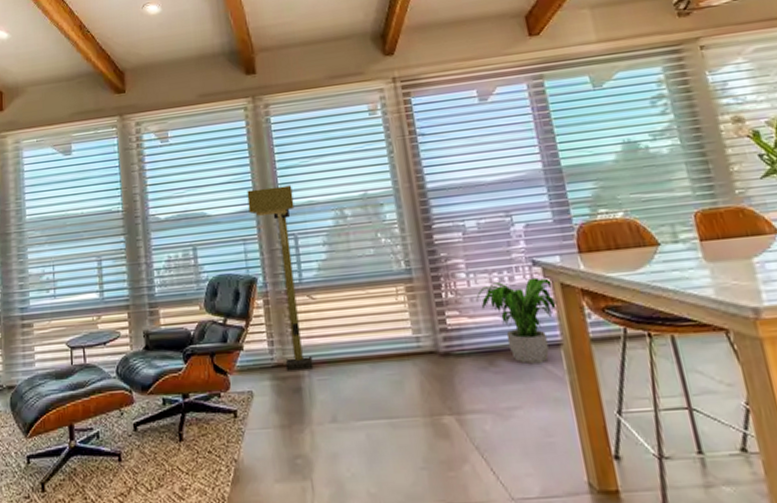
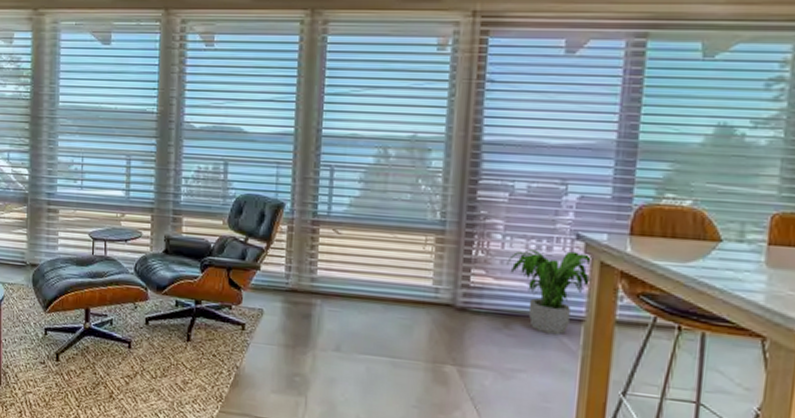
floor lamp: present [246,185,314,371] -> none [287,112,338,300]

